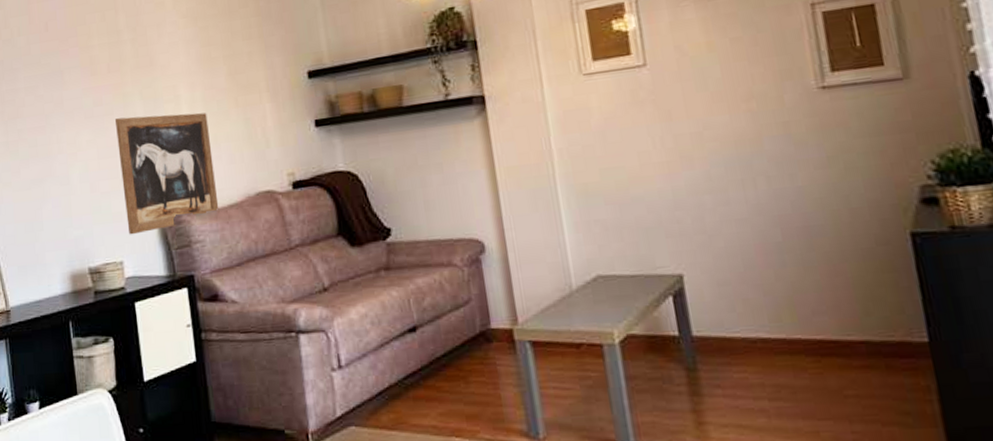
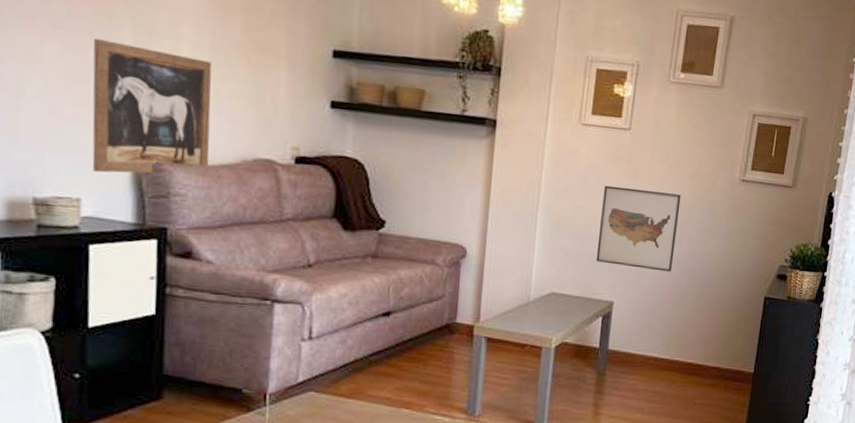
wall art: none [630,125,754,229] -> present [596,185,681,272]

